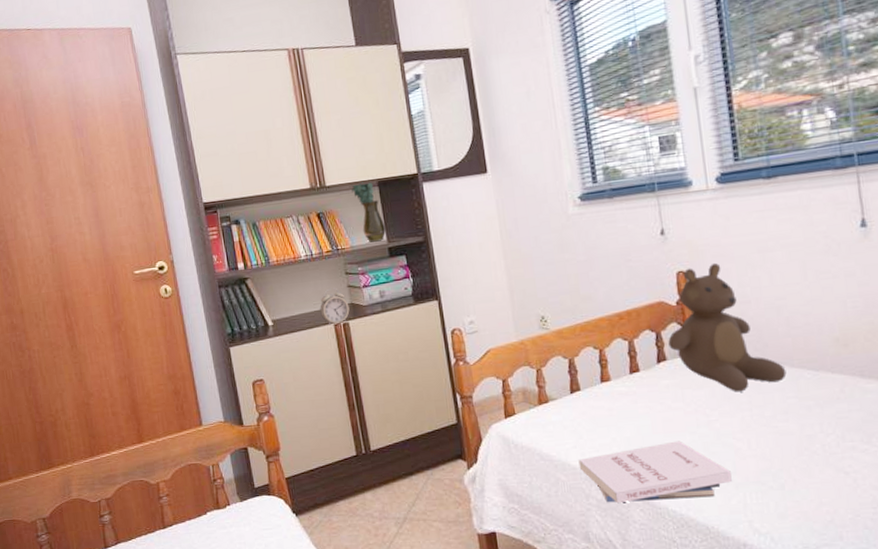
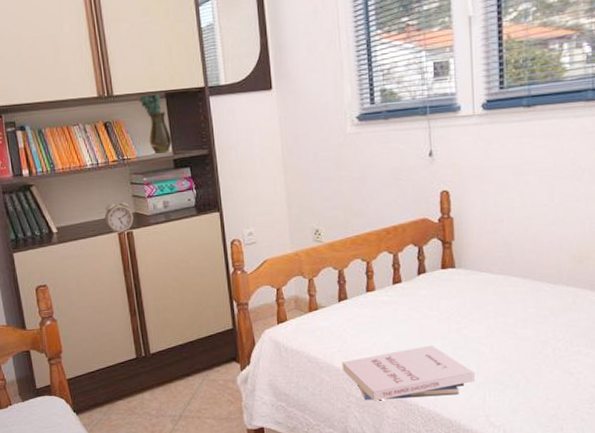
teddy bear: present [668,262,787,392] -> none [429,183,529,302]

